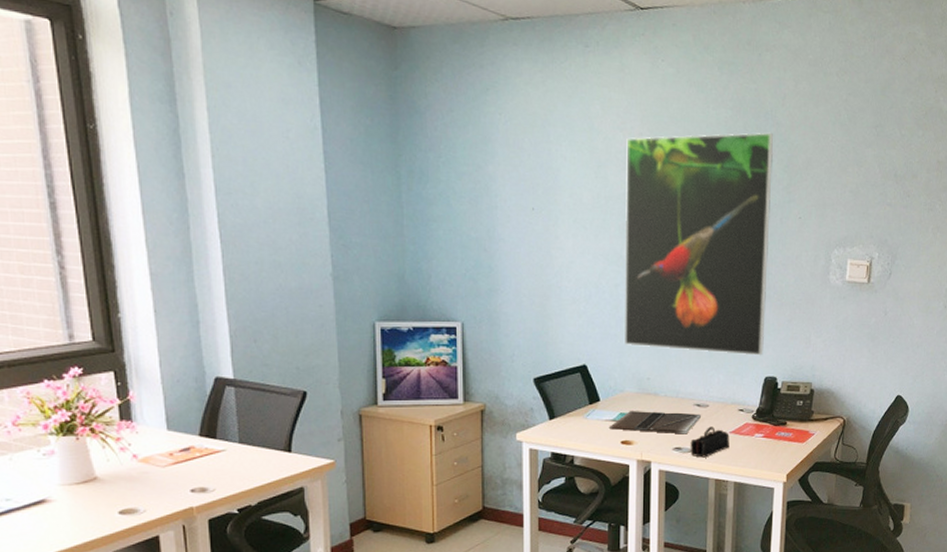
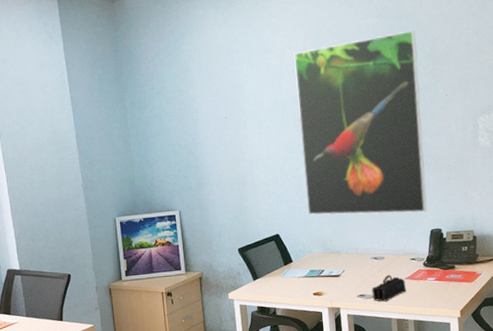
laptop: present [608,411,701,435] -> none [302,265,379,284]

